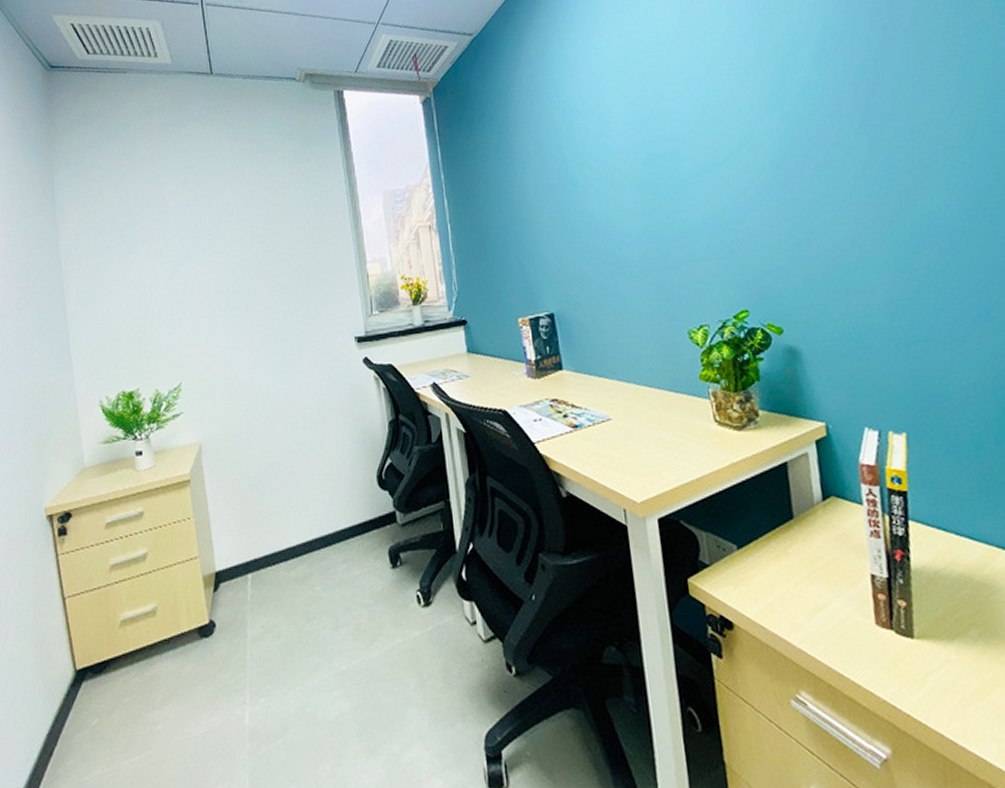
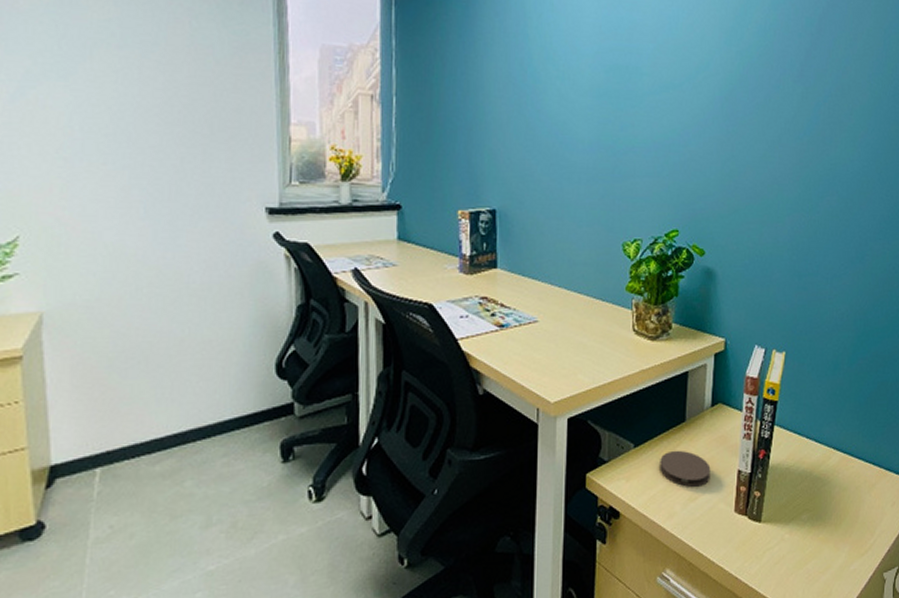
coaster: none [770,551,837,595] -> present [660,450,711,487]

